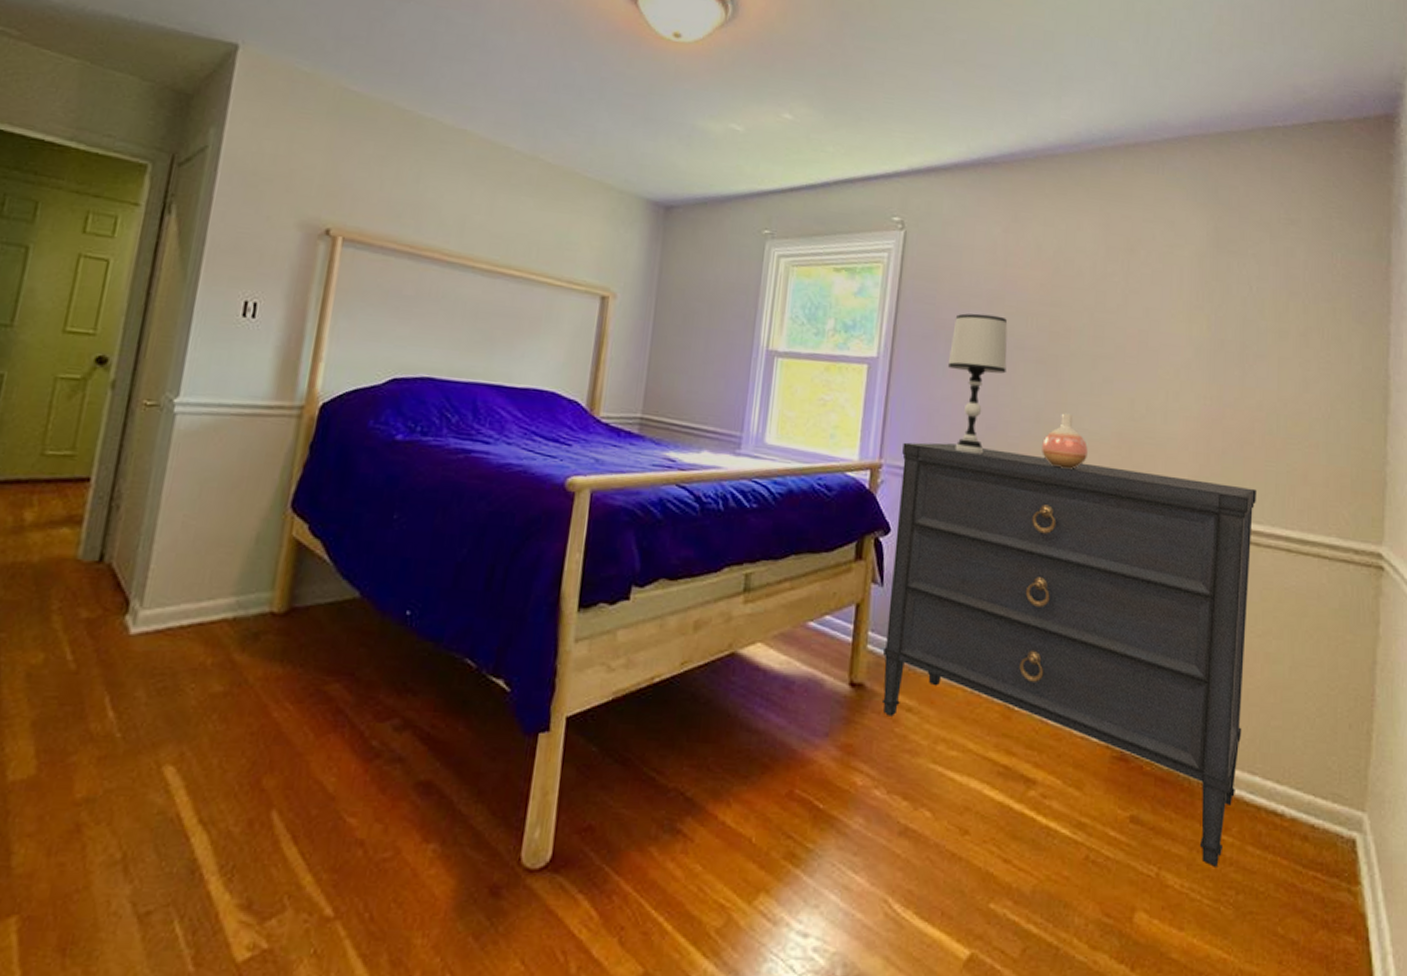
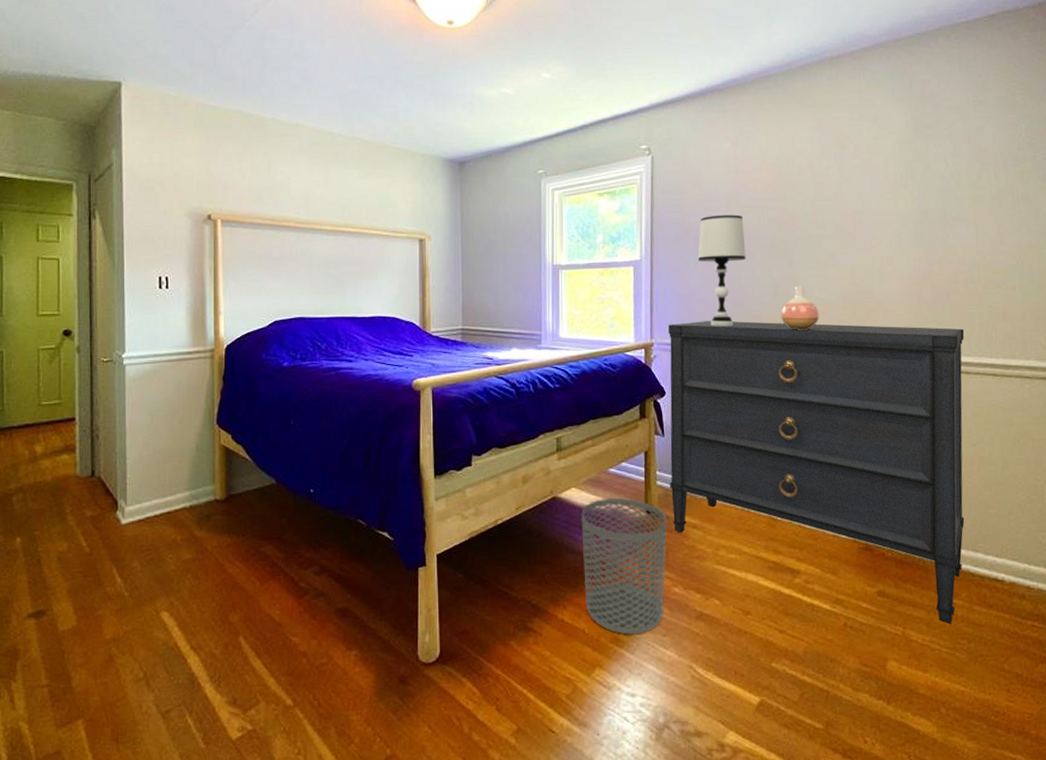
waste bin: none [757,660,876,850] -> present [581,497,667,635]

